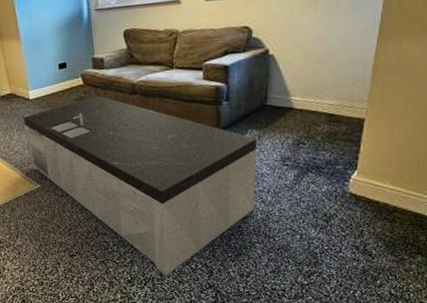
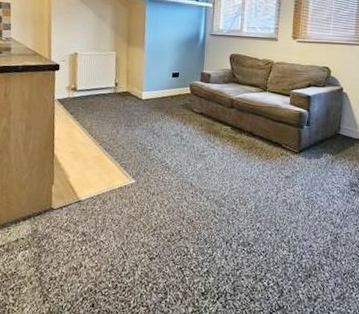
coffee table: present [23,95,257,276] -> none [131,104,331,292]

